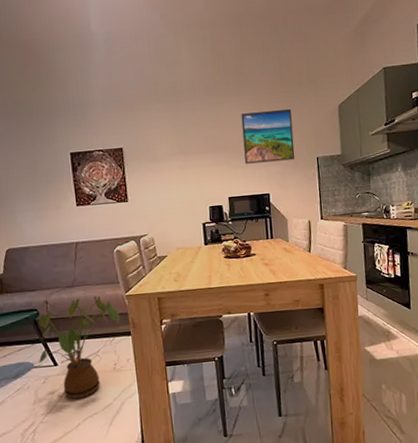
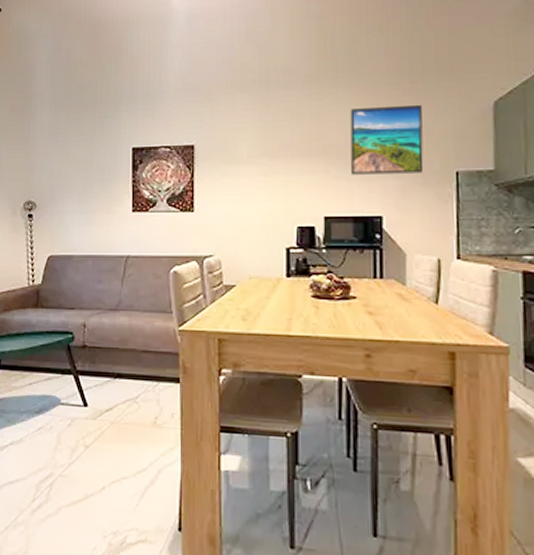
house plant: present [38,295,120,399] -> none [67,325,168,454]

